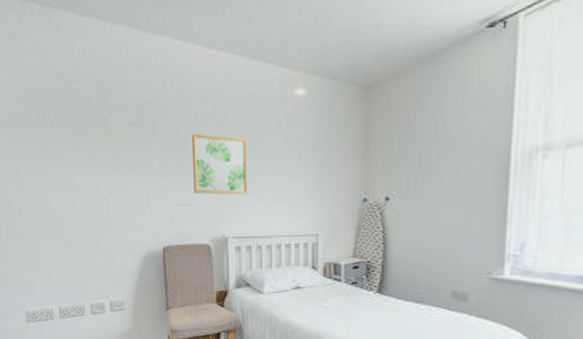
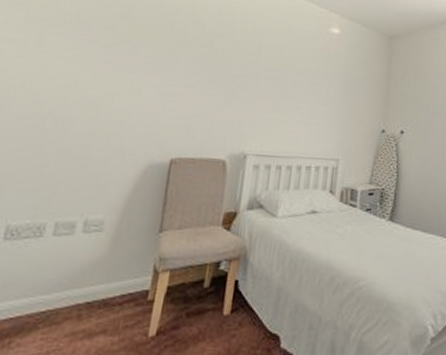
wall art: present [192,133,248,195] -> none [218,49,281,114]

